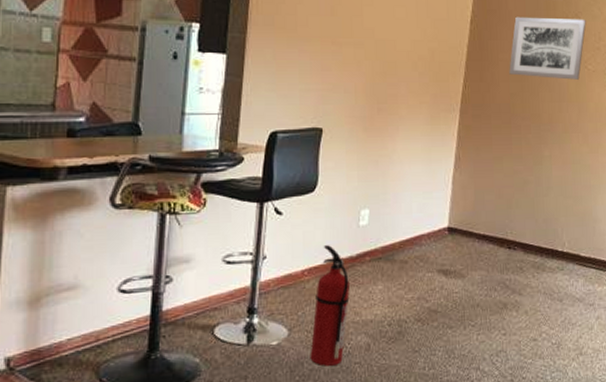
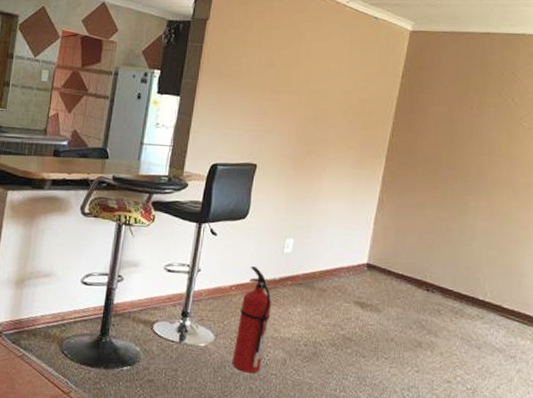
wall art: present [509,16,586,80] -> none [438,73,523,136]

